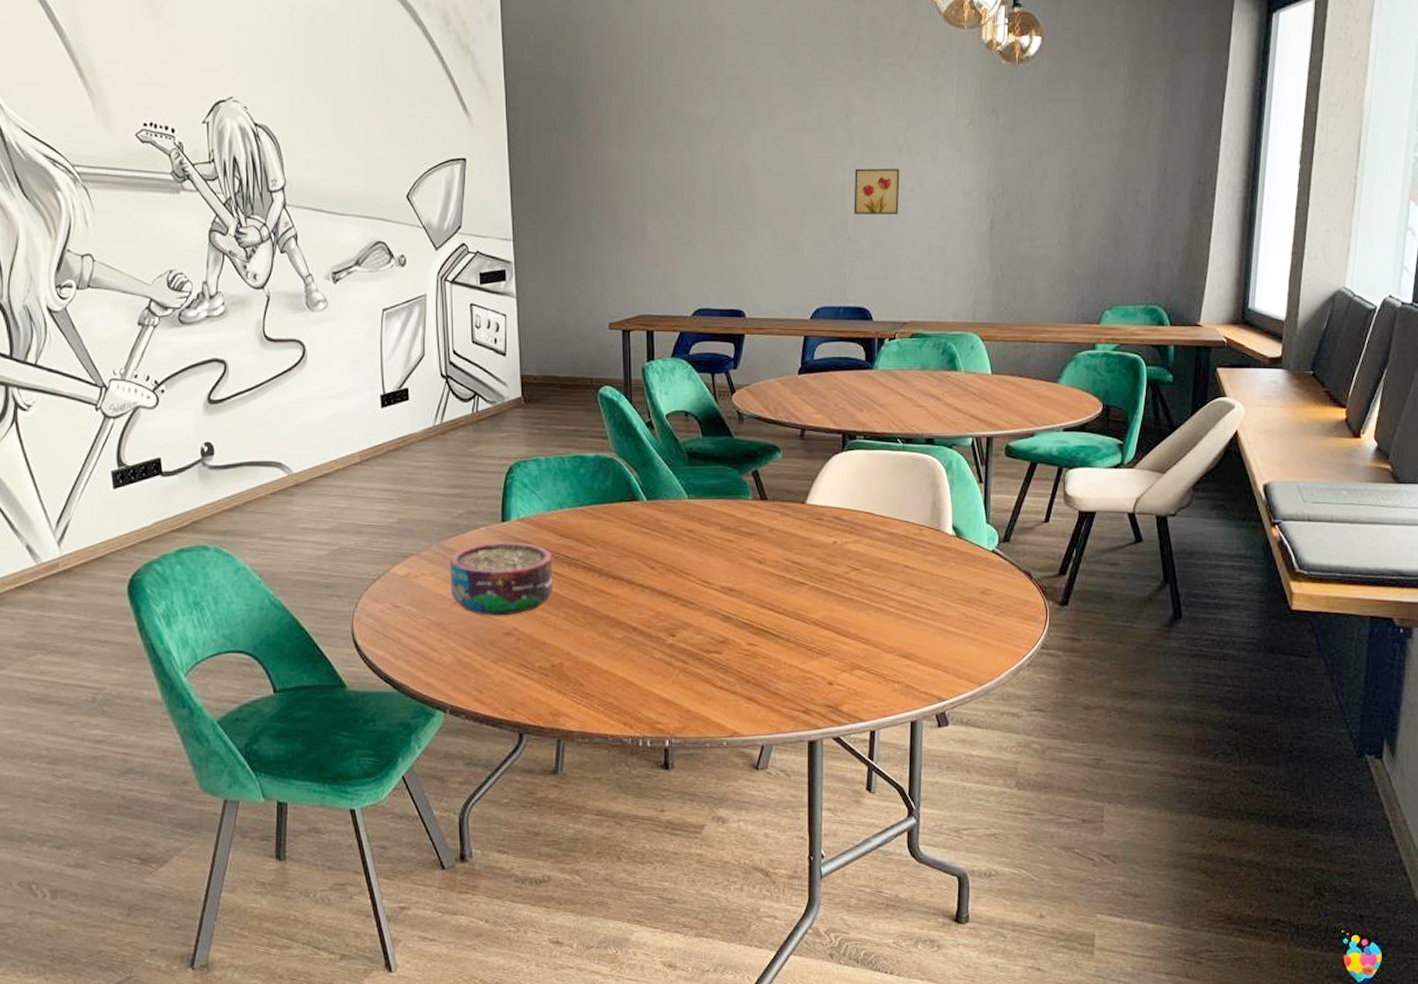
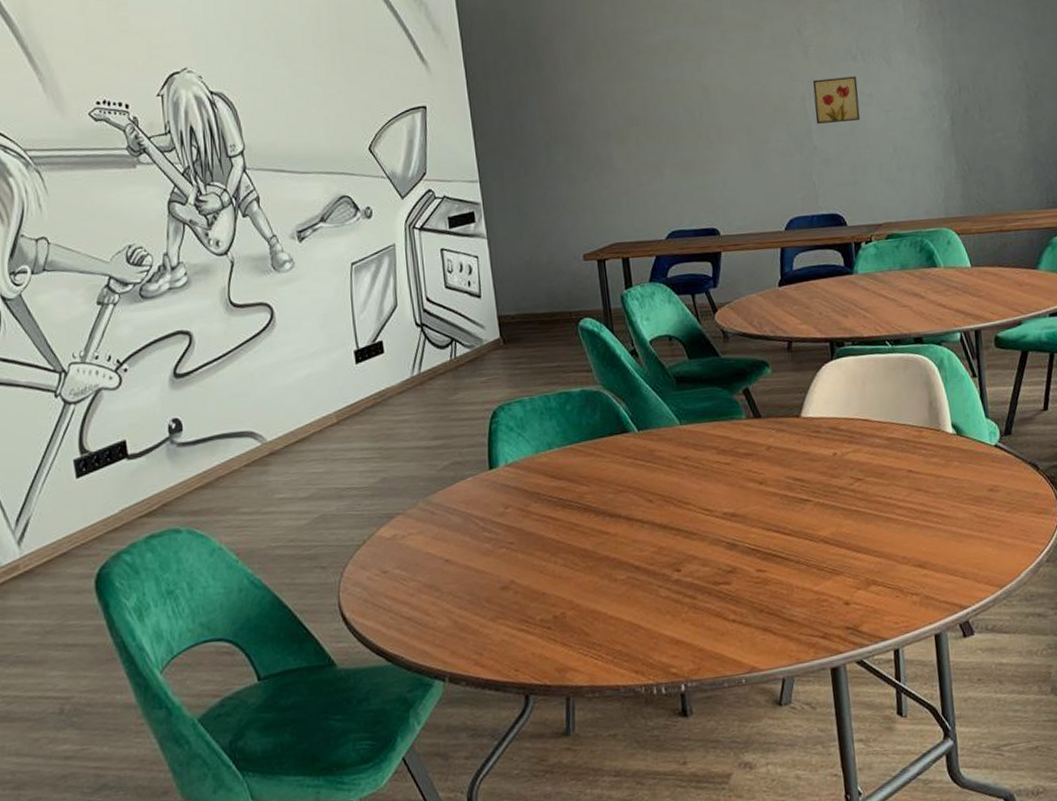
bowl: present [450,542,552,616] -> none [438,489,548,571]

